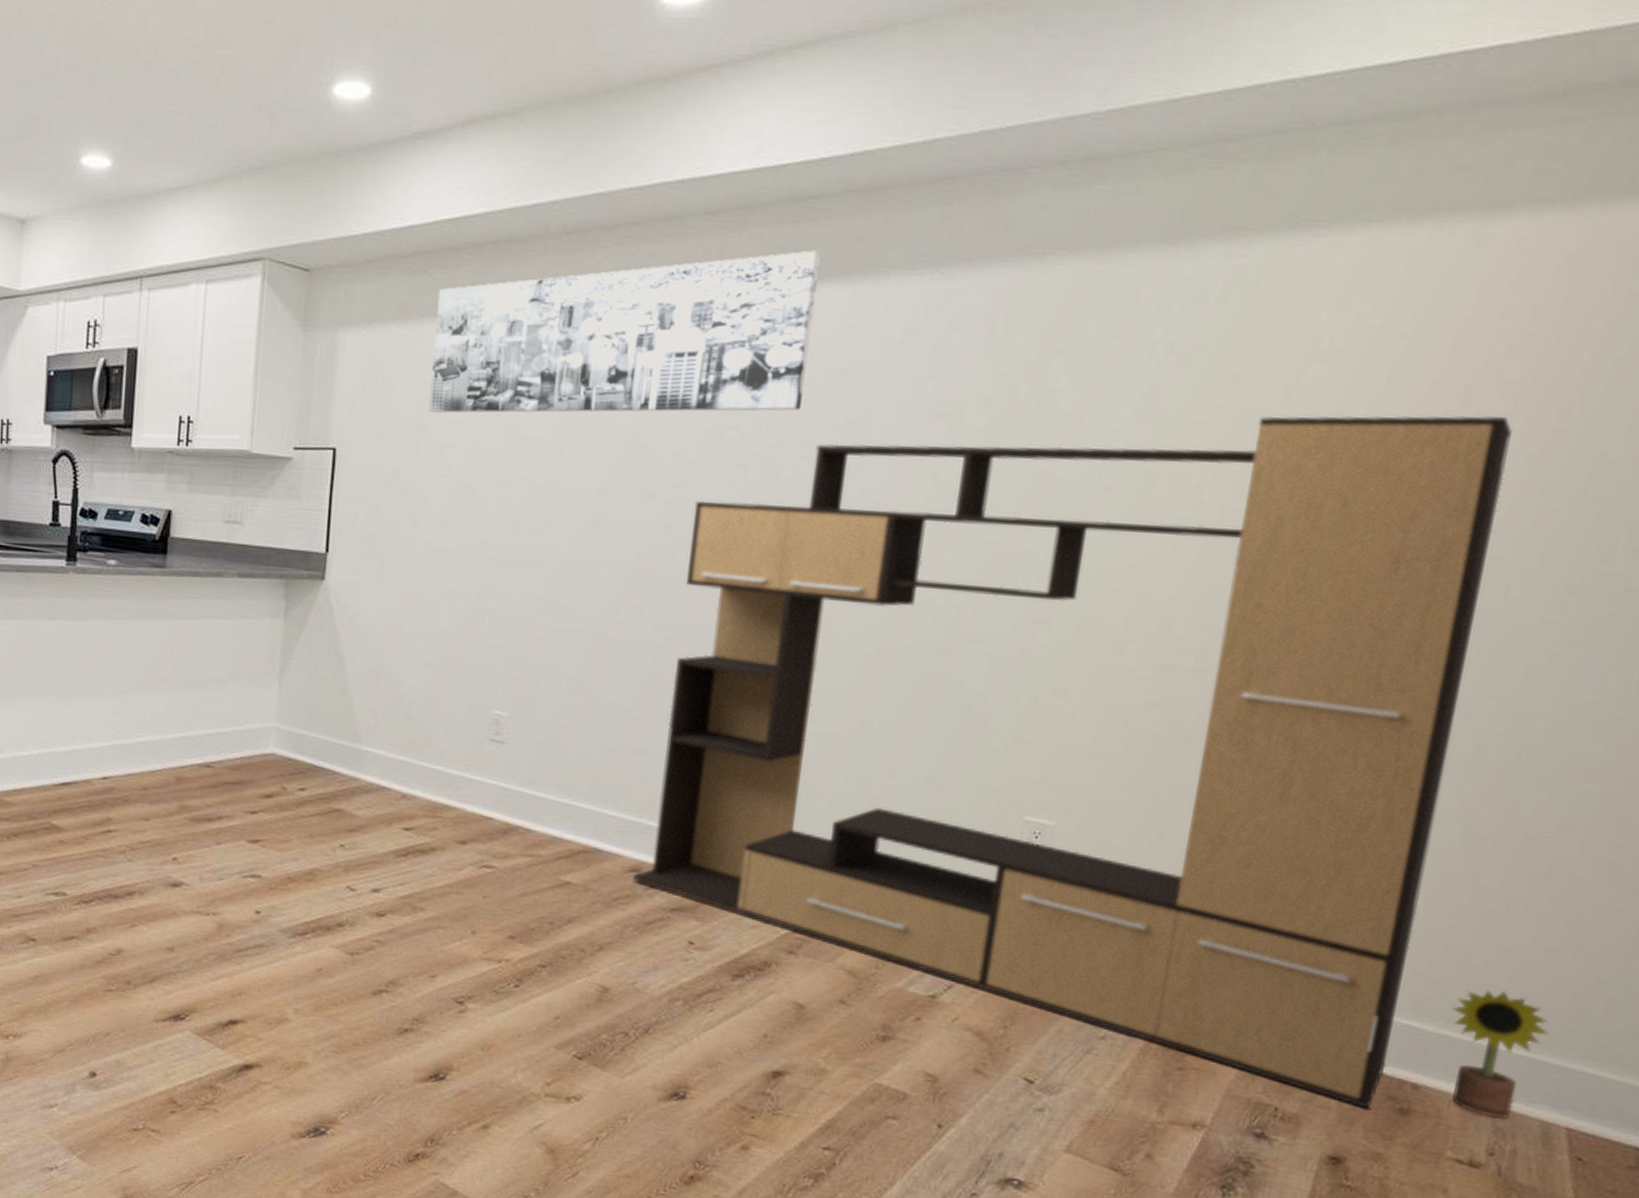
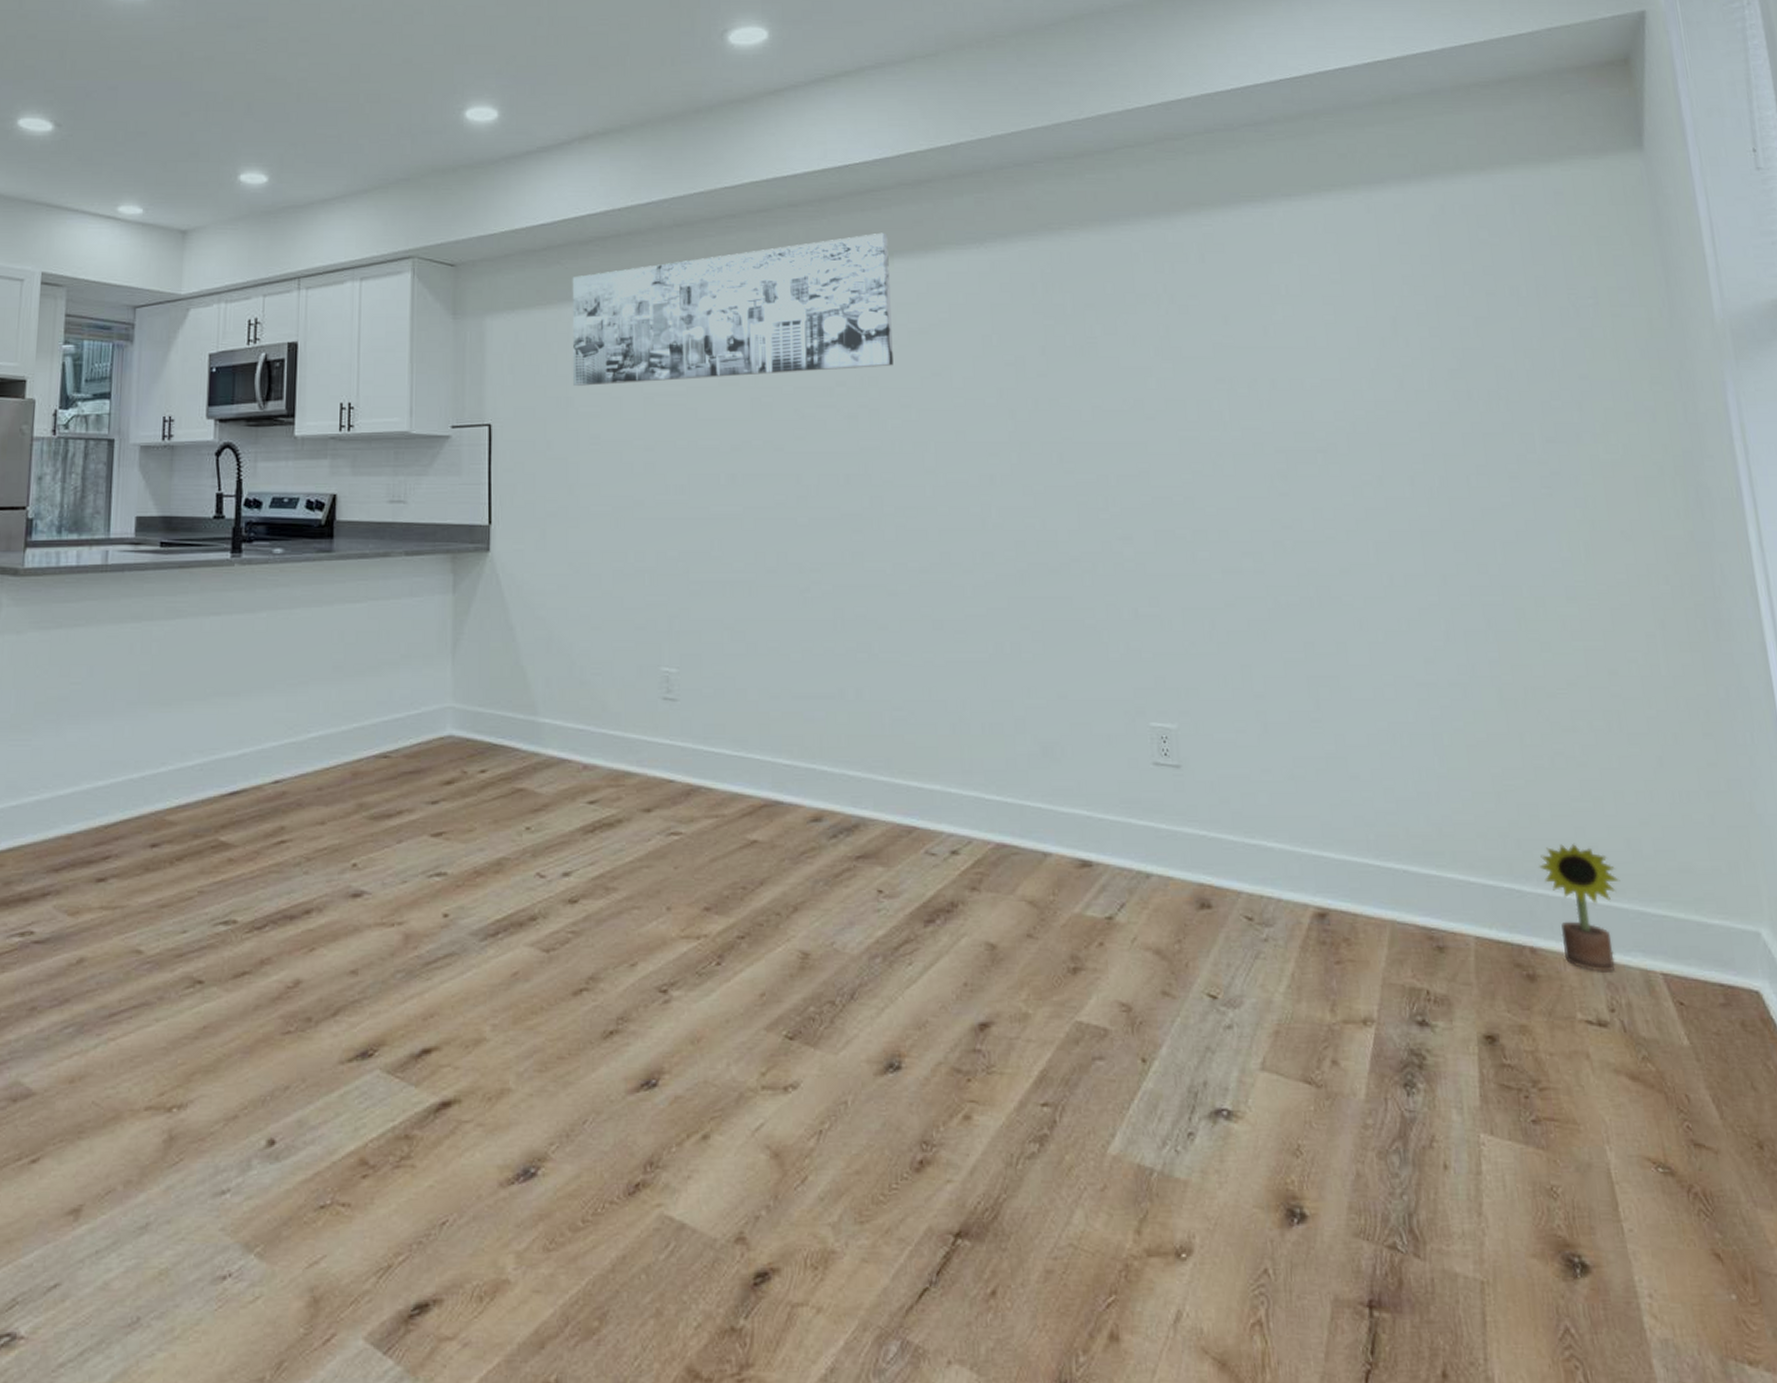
media console: present [632,415,1512,1109] -> none [815,340,1505,979]

